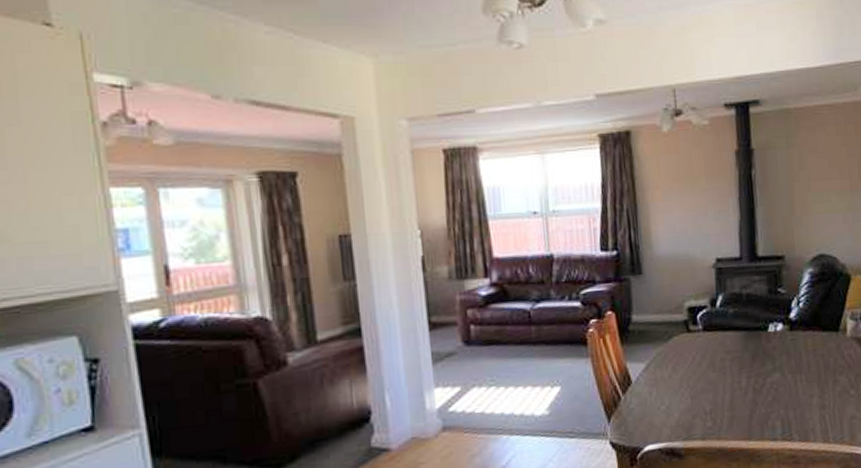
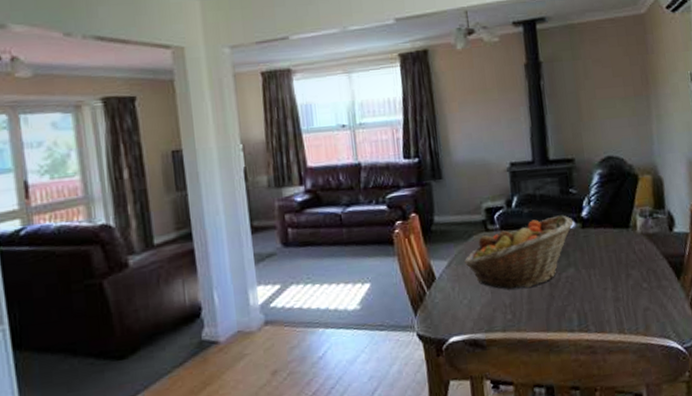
fruit basket: none [662,316,781,396] -> present [463,215,574,290]

